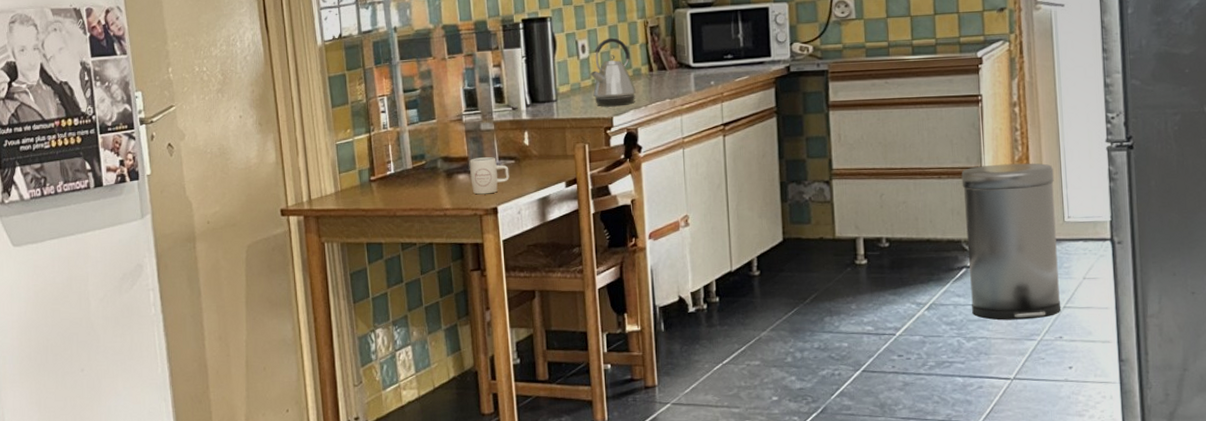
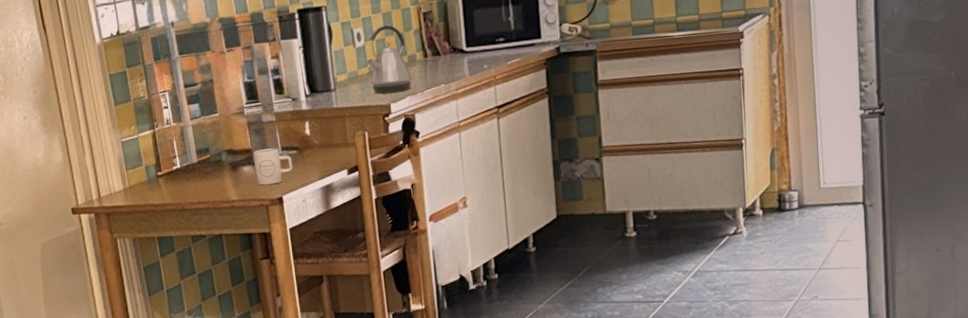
pedal bin: present [961,163,1061,320] -> none [724,132,817,283]

